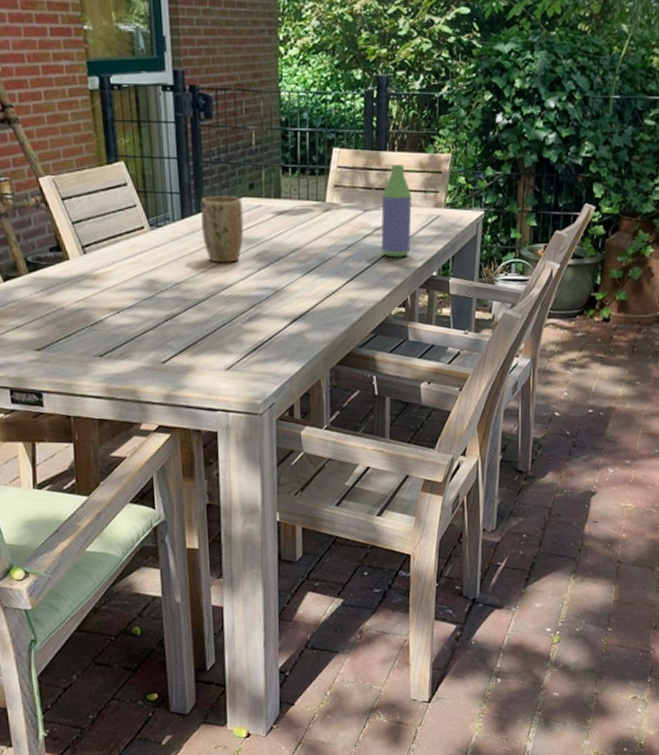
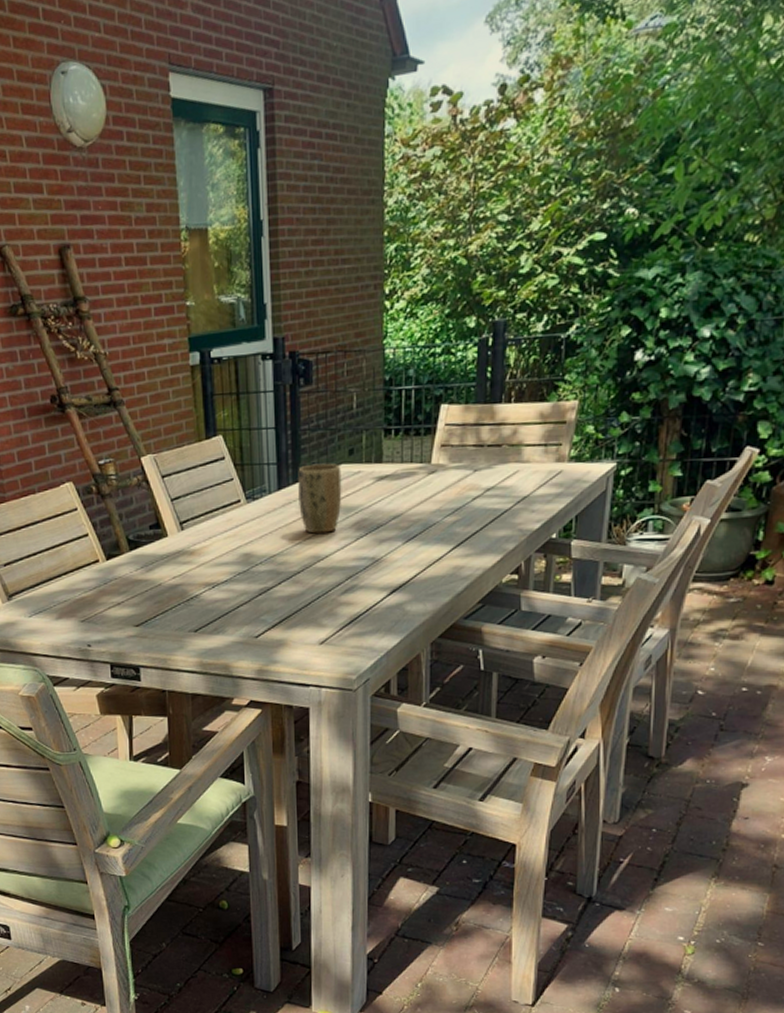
bottle: present [381,164,412,258] -> none [493,417,529,520]

